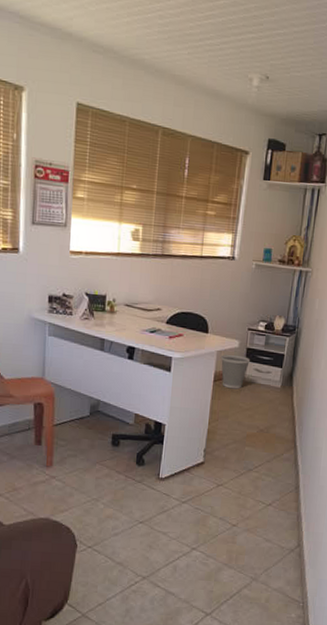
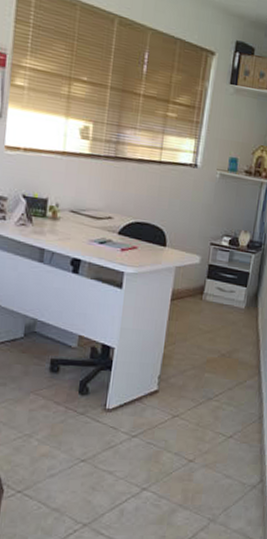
wastebasket: present [220,354,251,389] -> none [179,270,213,310]

